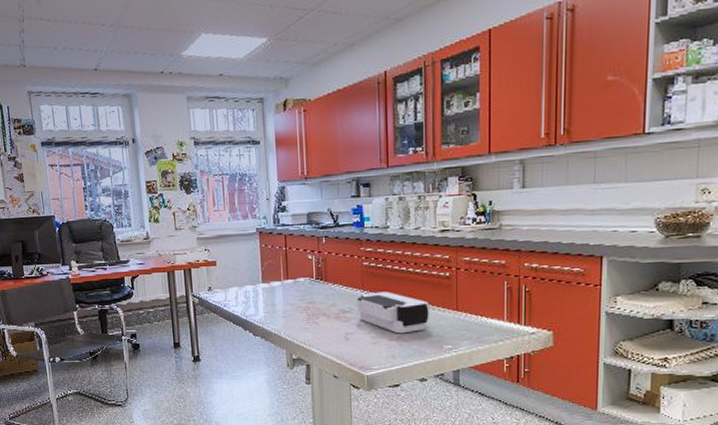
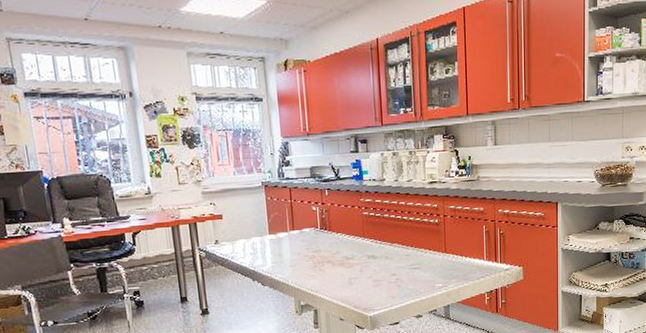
tissue box: present [356,291,430,334] -> none [358,238,423,276]

